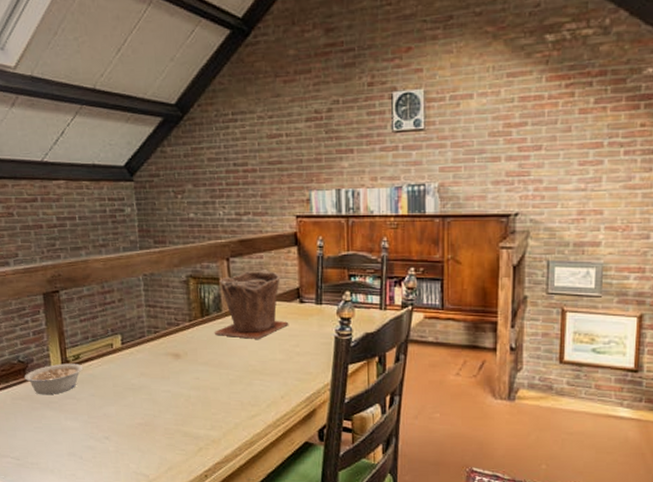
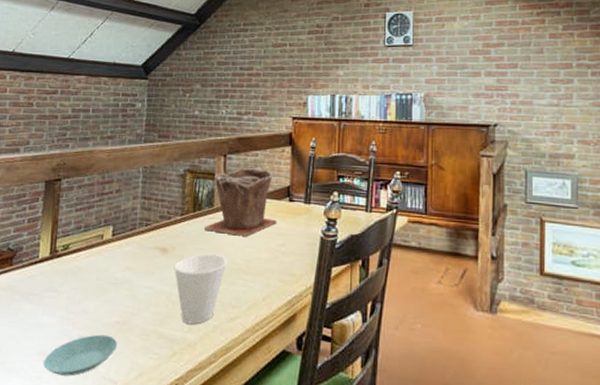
legume: present [24,363,84,395] -> none [10,253,71,287]
saucer: none [75,435,144,473] -> present [43,334,118,376]
cup: none [189,357,242,423] -> present [174,254,228,325]

